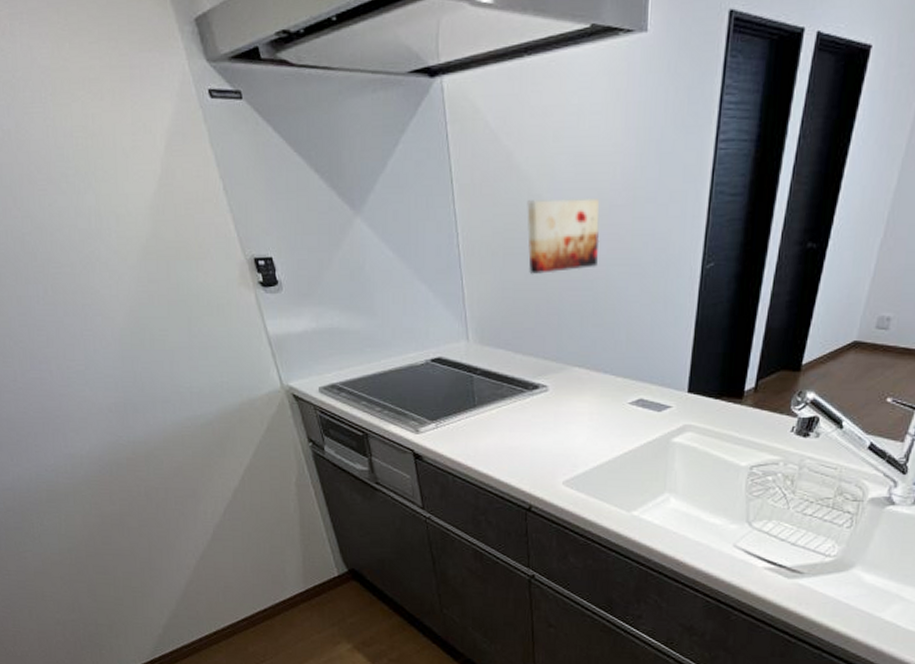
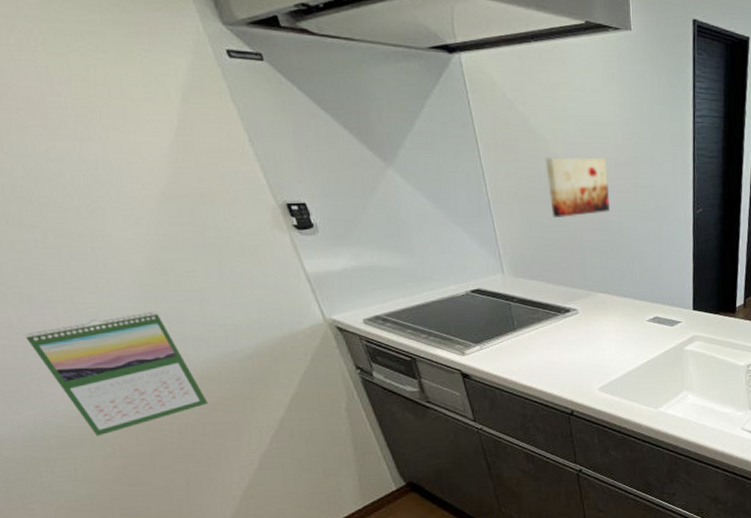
calendar: none [26,371,172,493] -> present [24,311,209,437]

